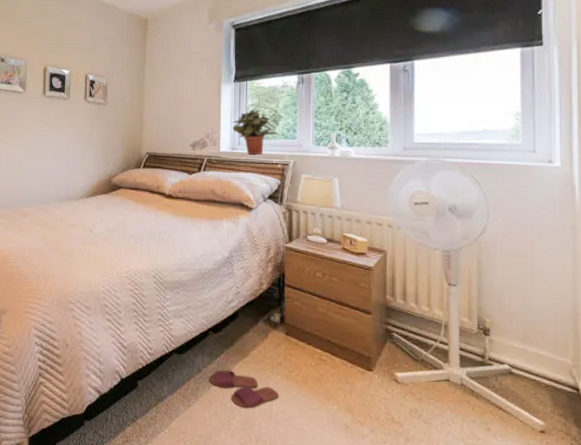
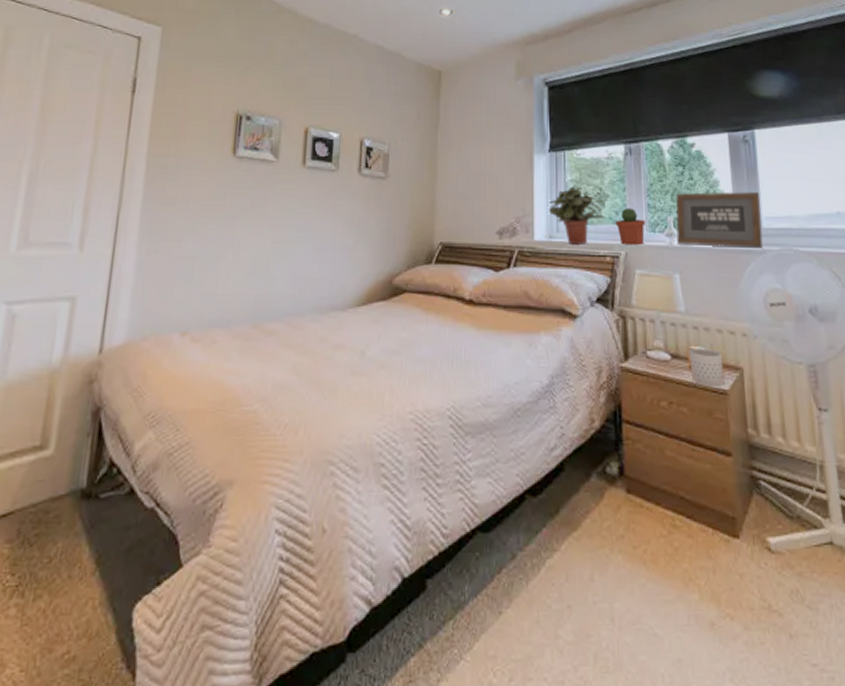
slippers: present [209,369,280,408] -> none [527,552,623,608]
succulent plant: none [286,126,312,156] -> present [615,207,646,246]
picture frame: none [338,113,414,159] -> present [676,192,763,248]
mug: none [342,235,370,264] -> present [689,348,724,386]

